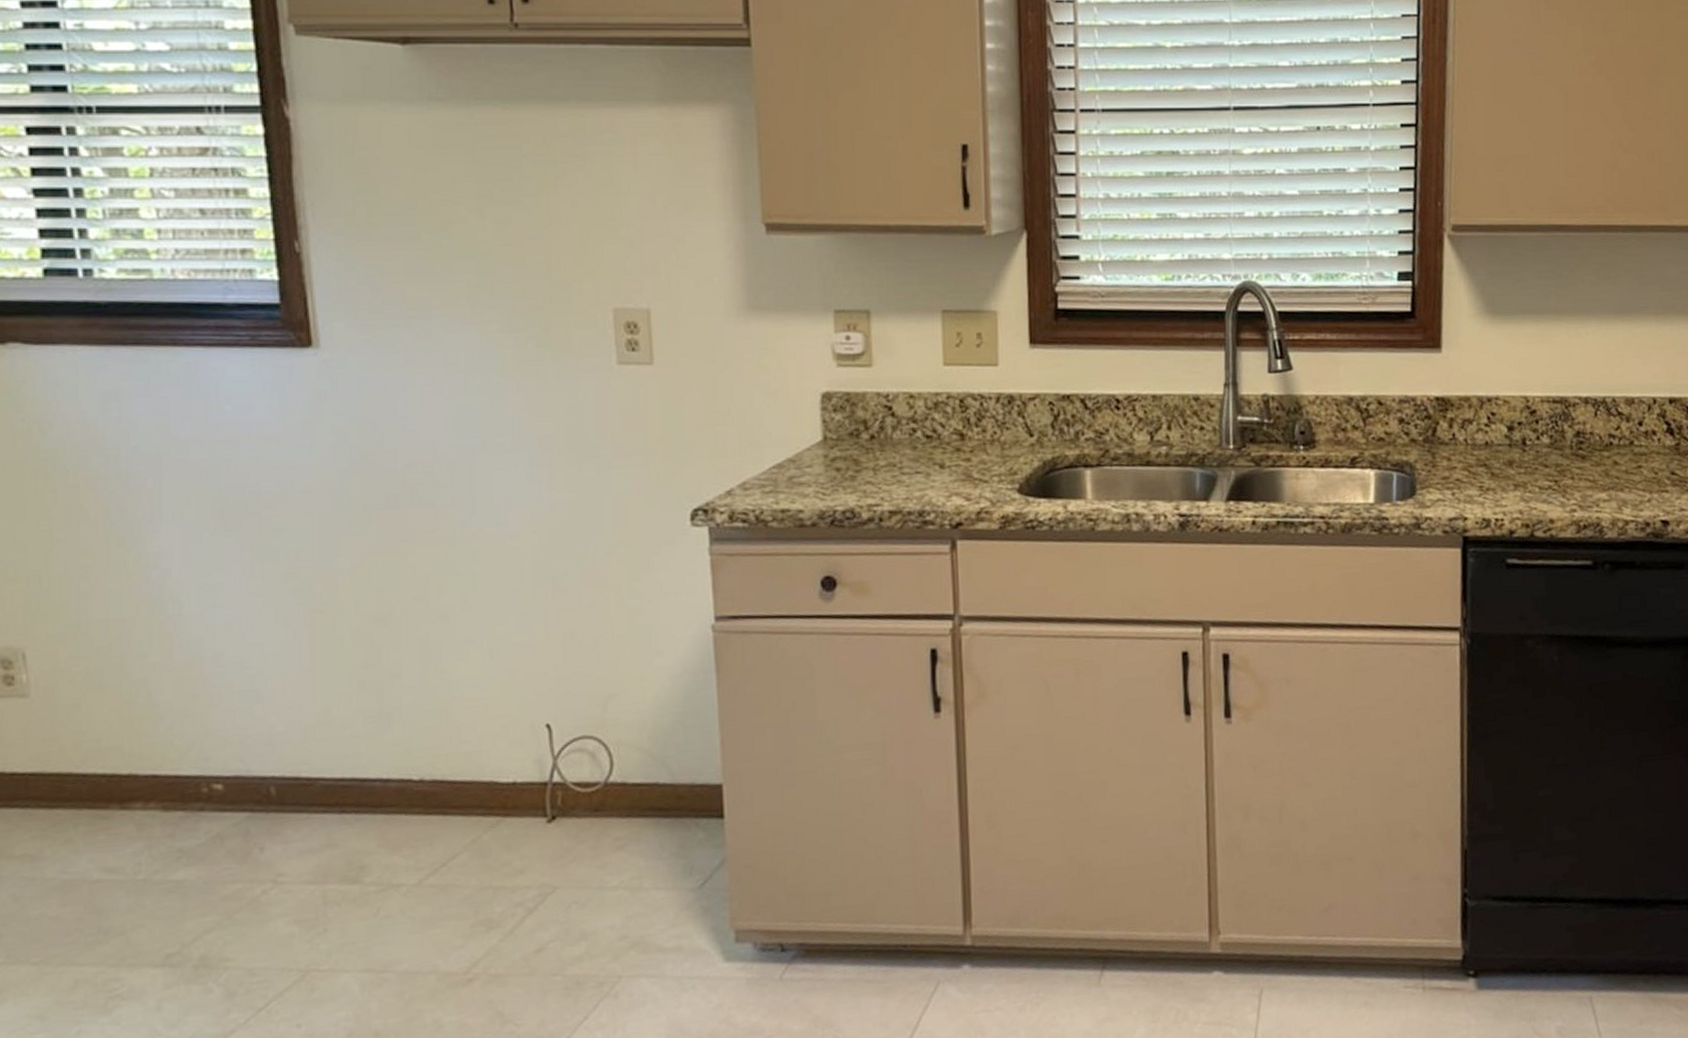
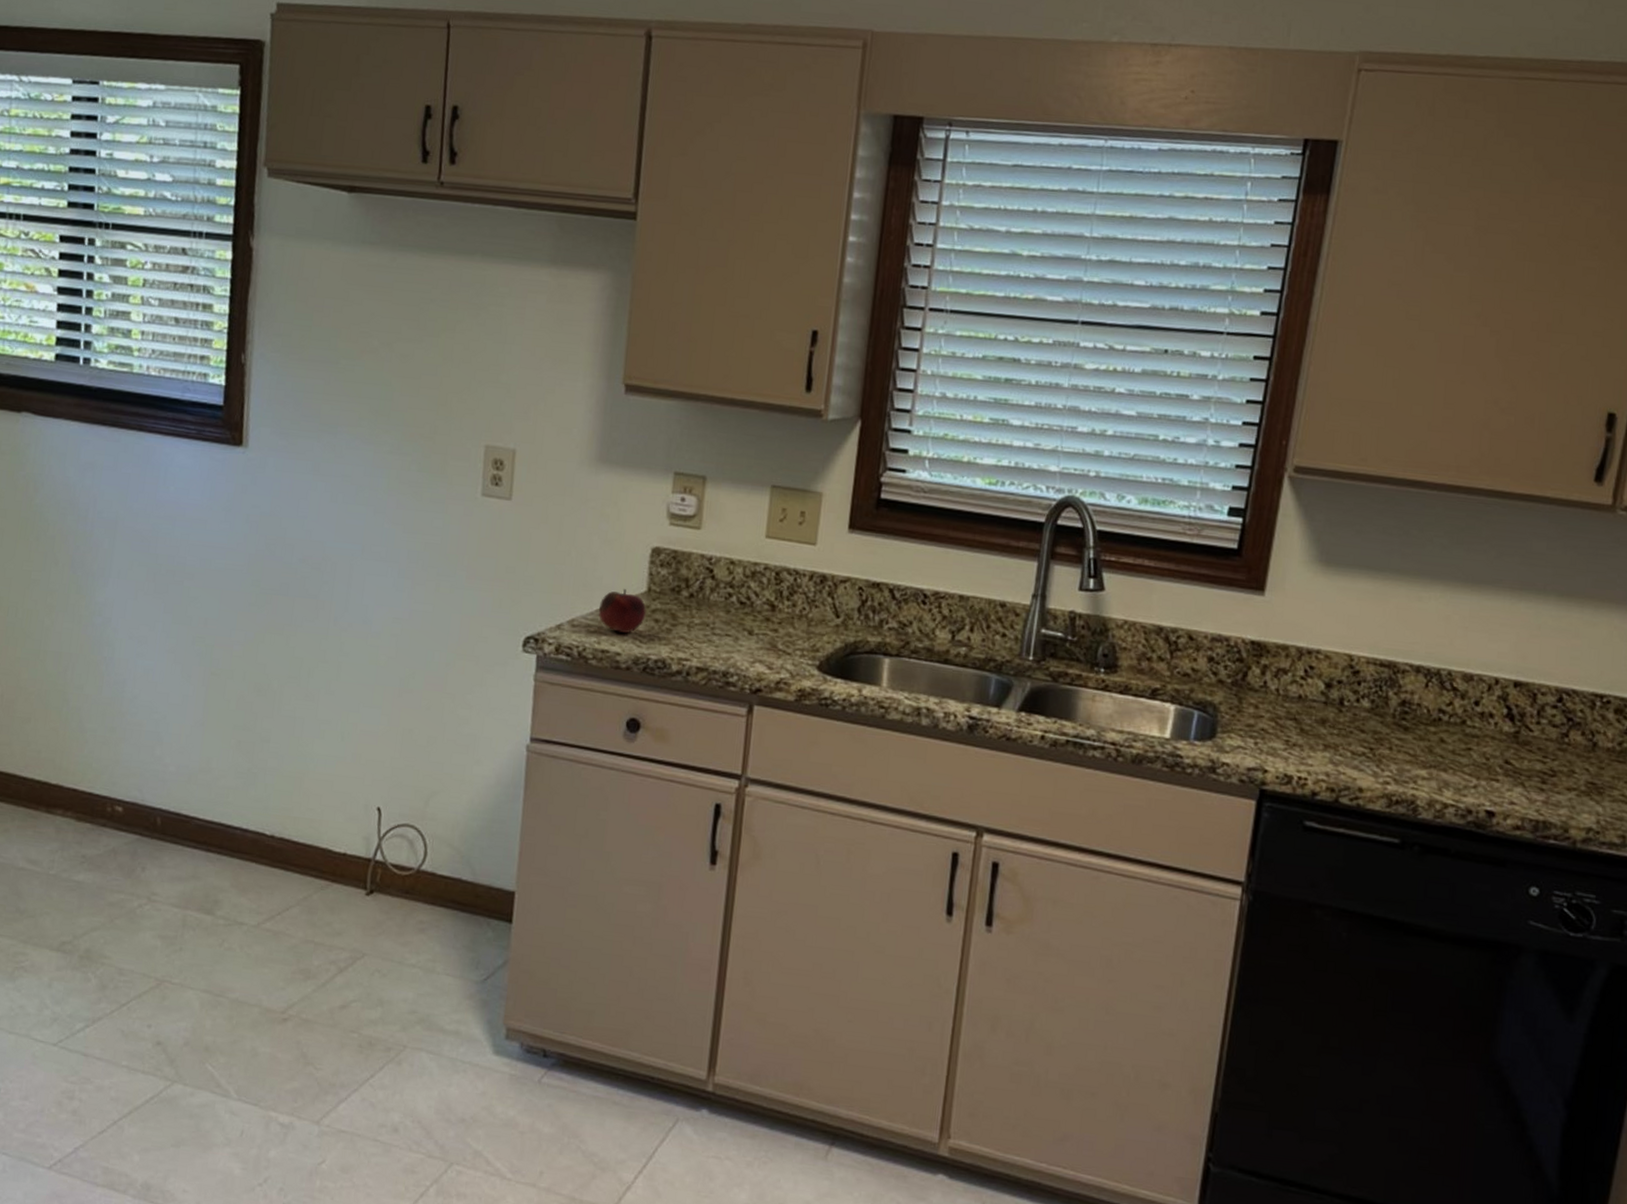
fruit: none [771,441,826,488] -> present [598,589,647,633]

